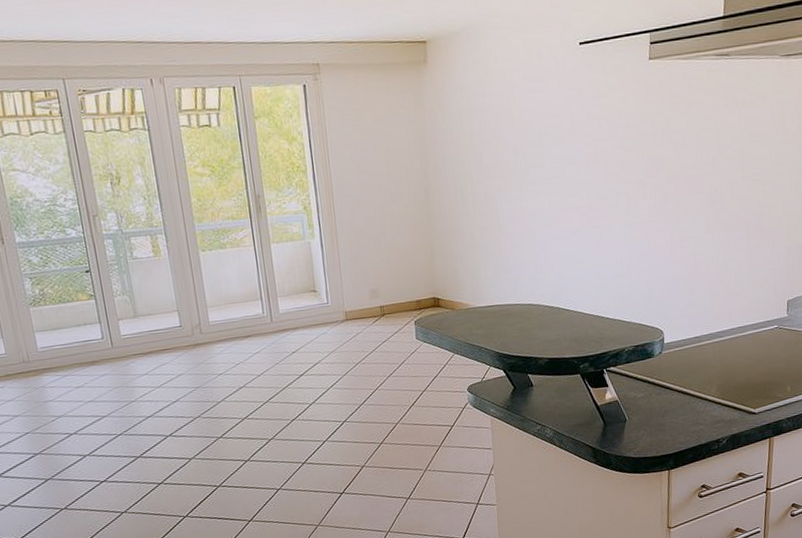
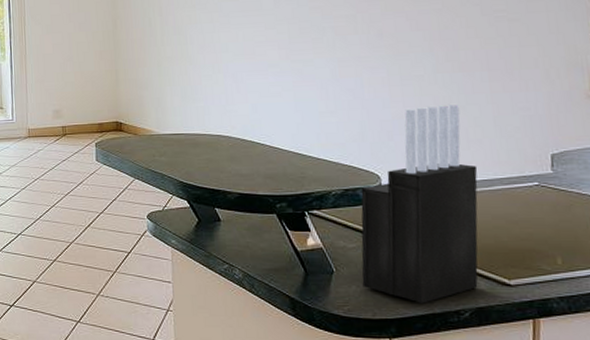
knife block: none [648,261,736,438] -> present [361,103,479,303]

